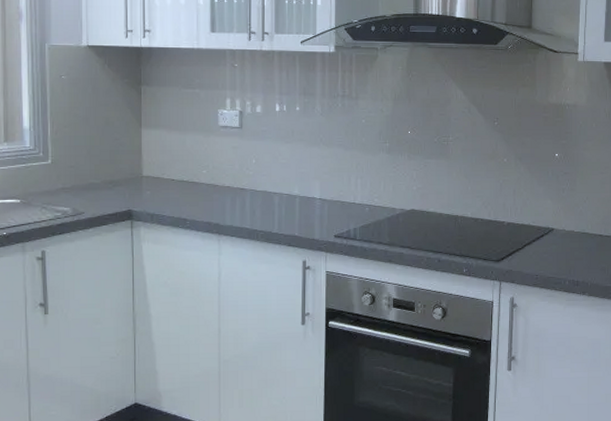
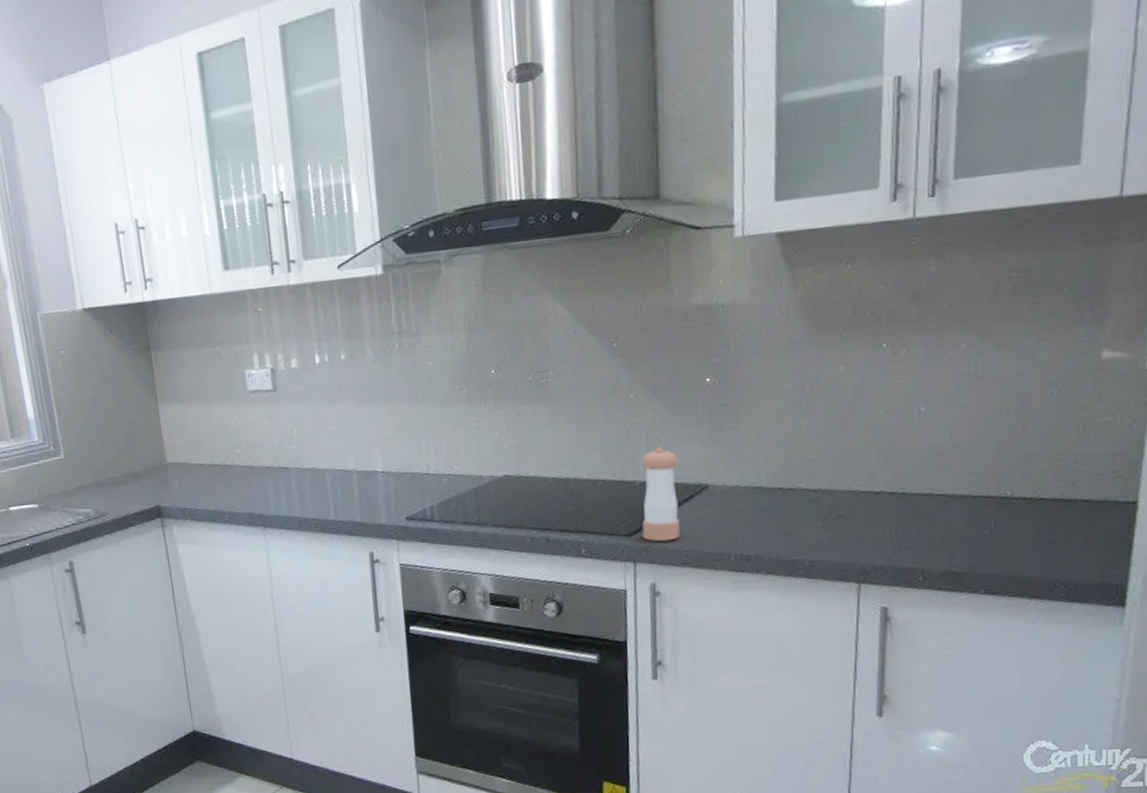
pepper shaker: none [507,198,535,267] -> present [641,447,680,542]

